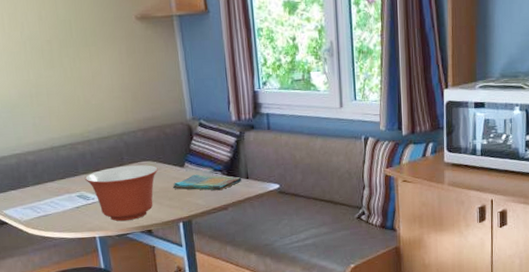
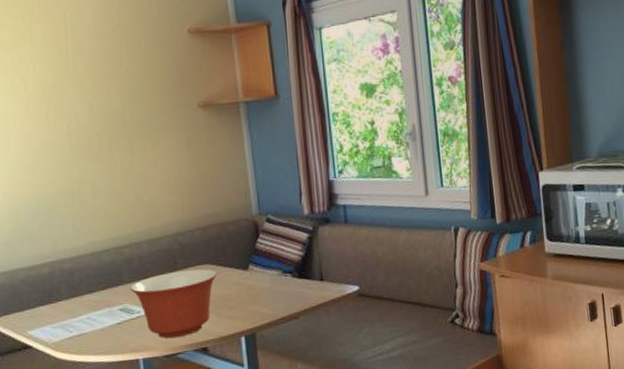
dish towel: present [172,174,242,191] -> none [233,277,315,297]

